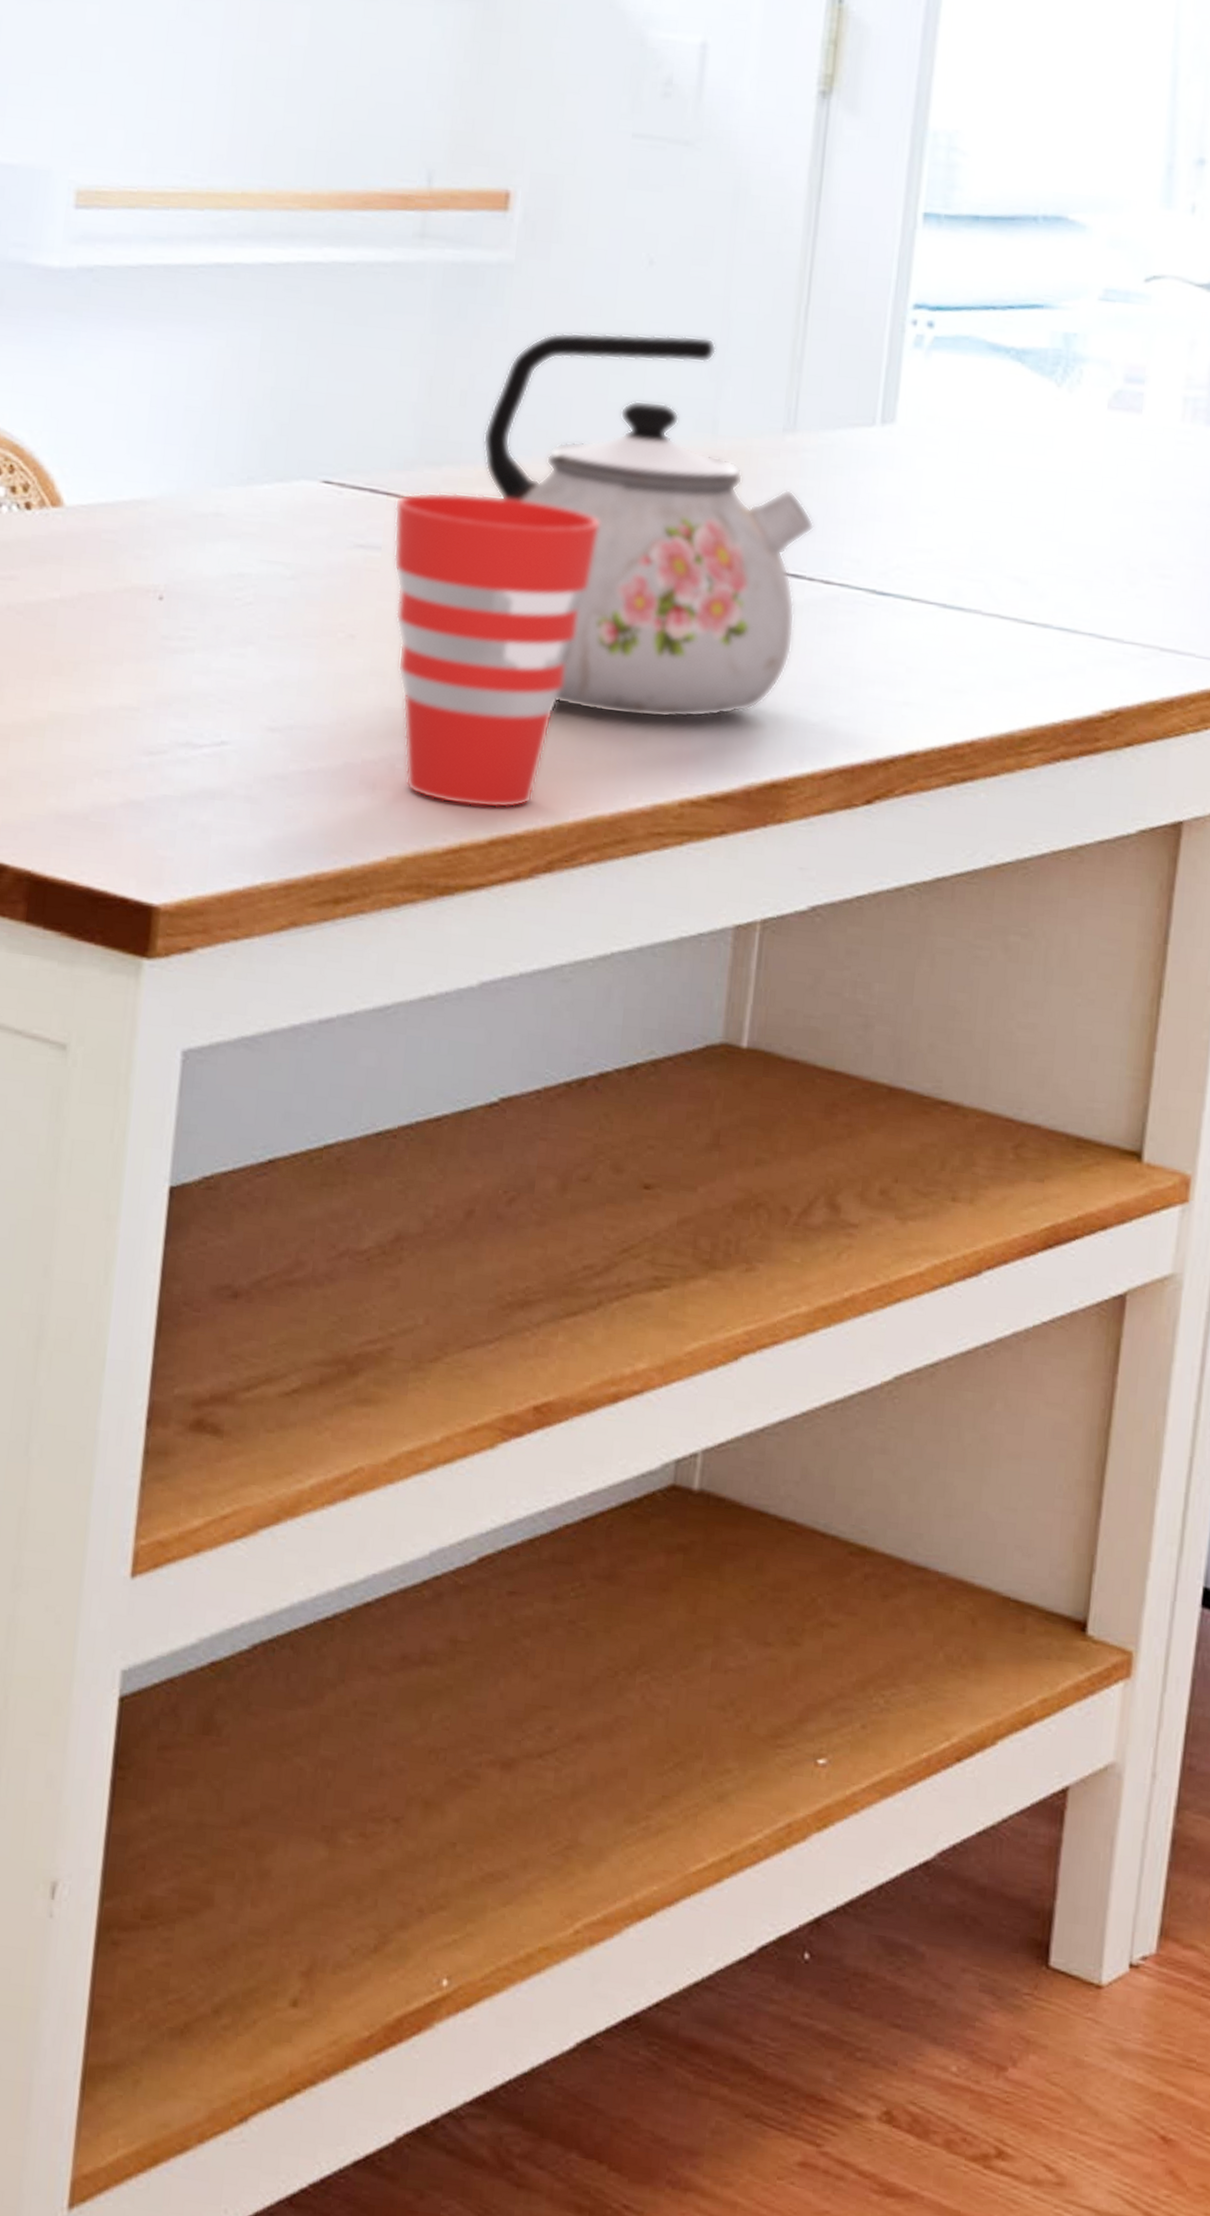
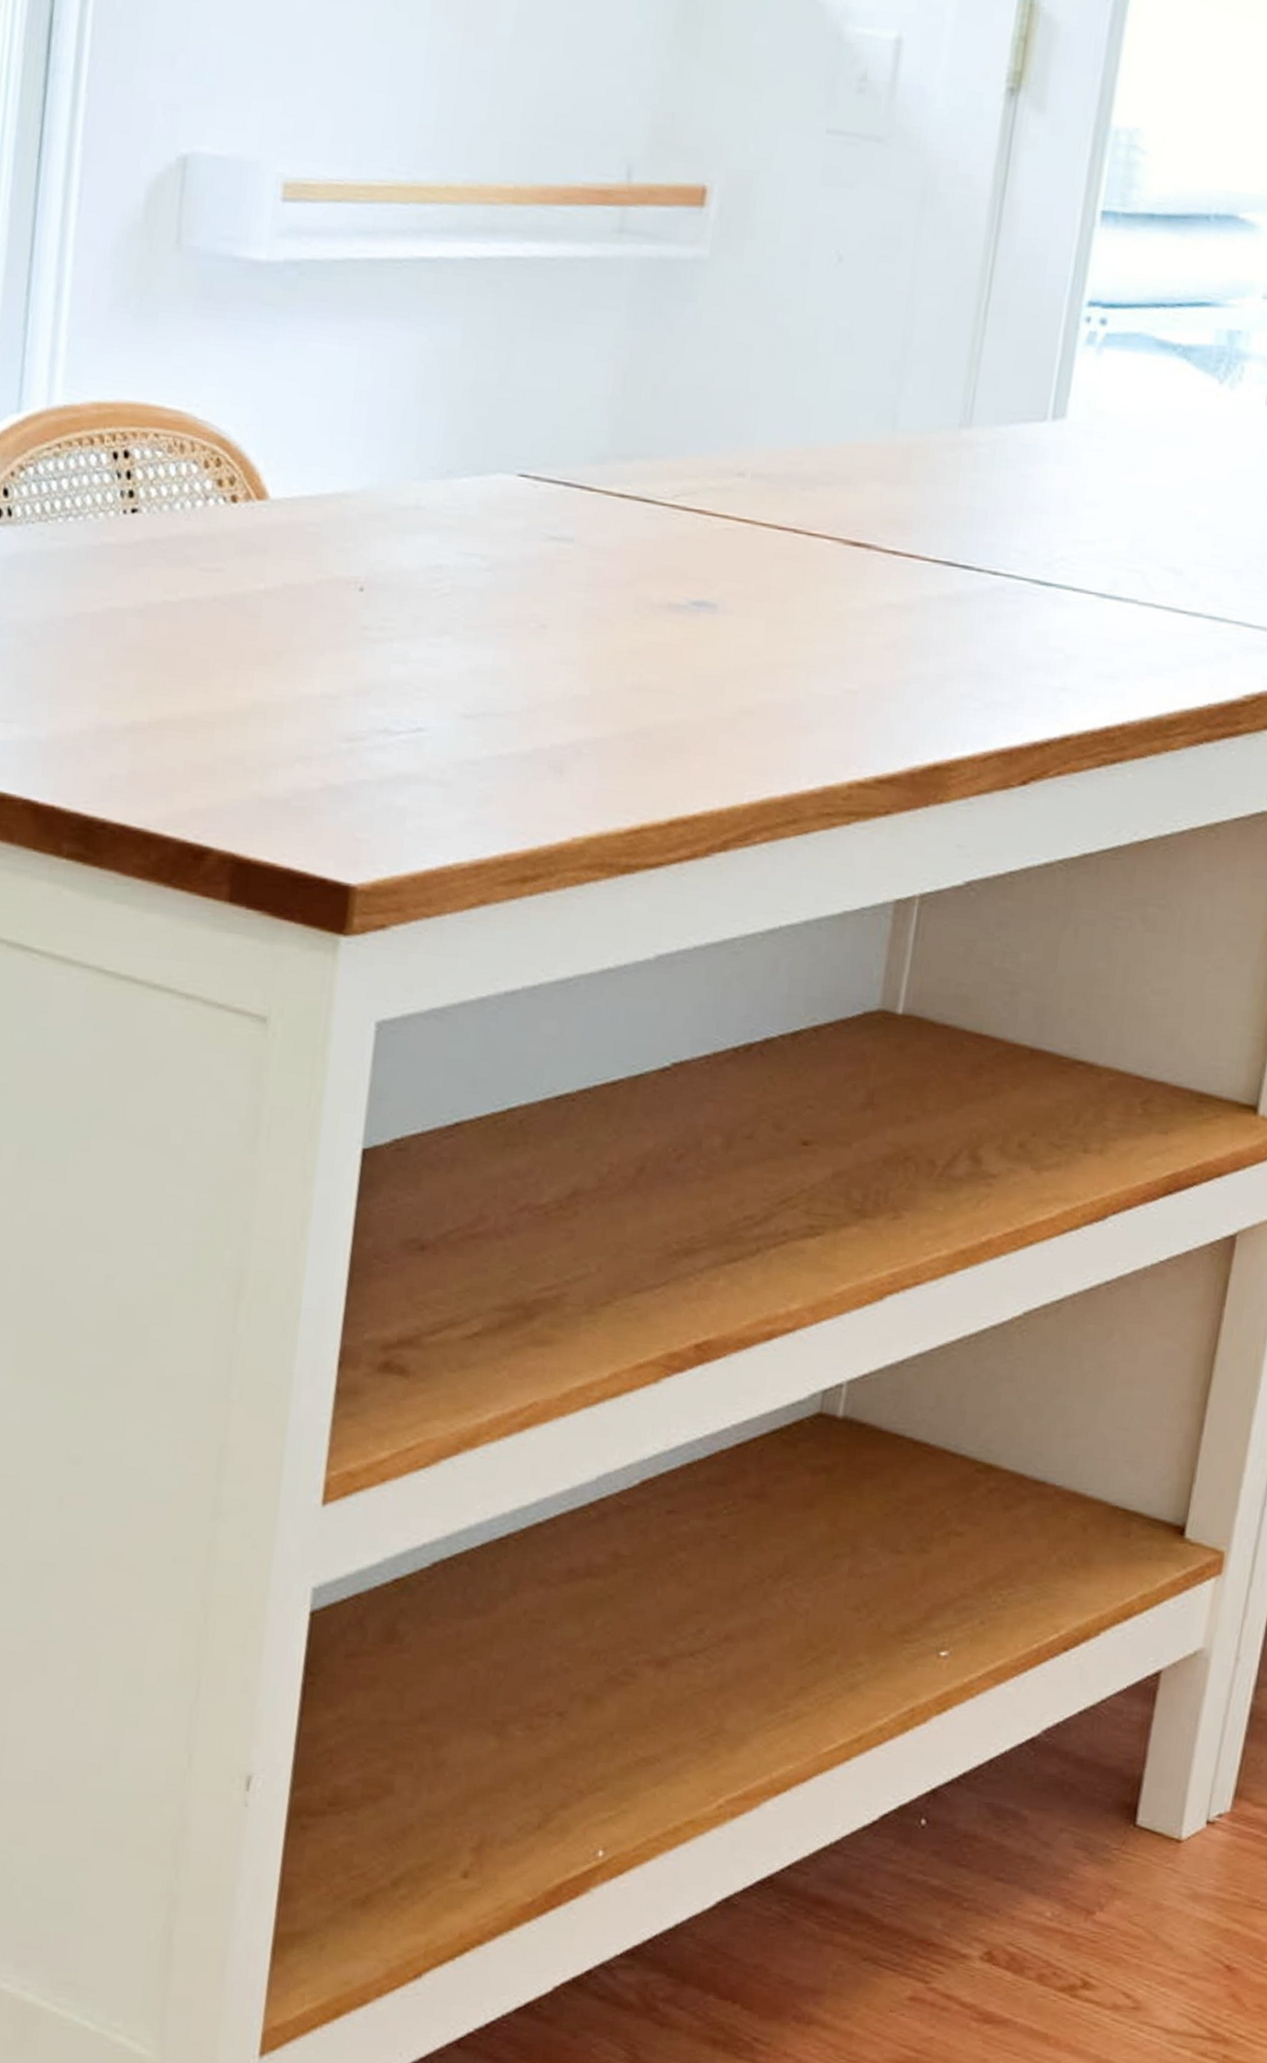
cup: present [393,491,600,809] -> none [585,485,783,791]
kettle: present [483,332,815,718] -> none [673,328,985,704]

